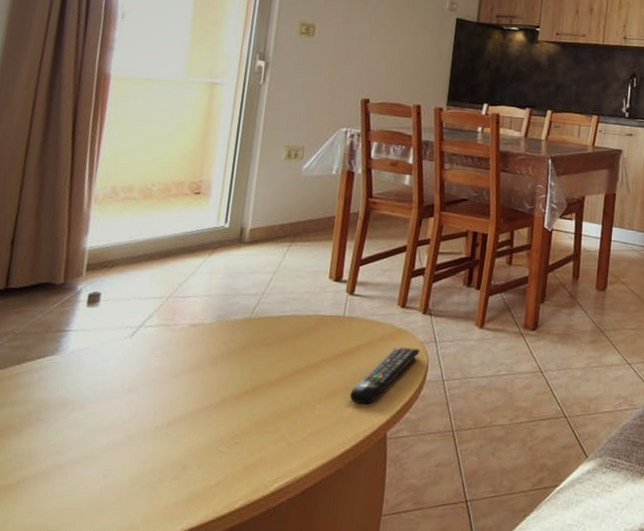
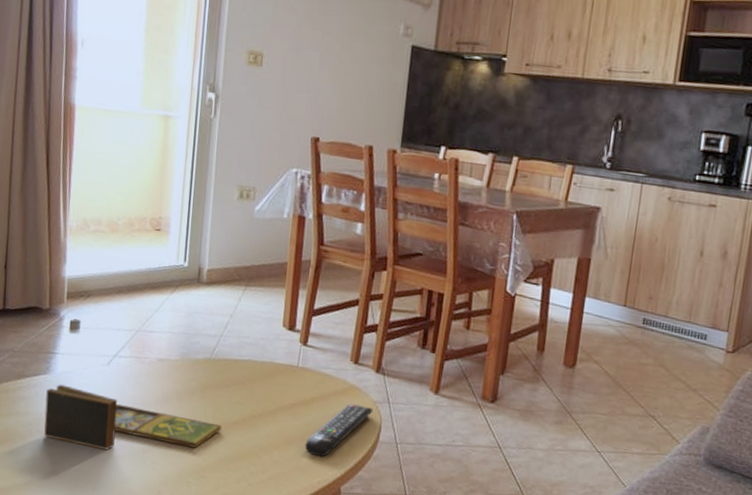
board game: none [46,364,260,430] -> present [44,384,222,450]

